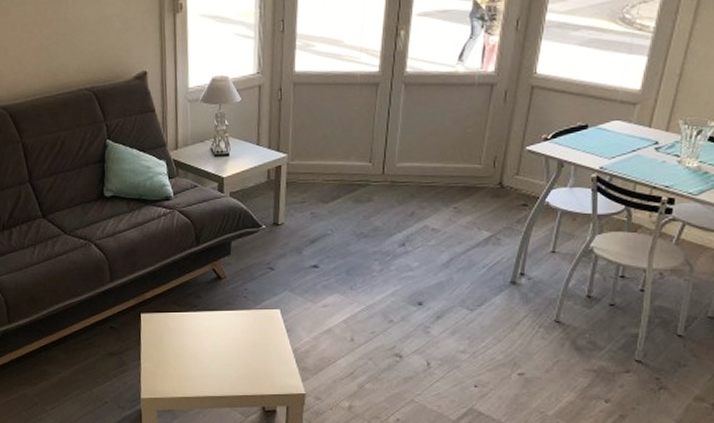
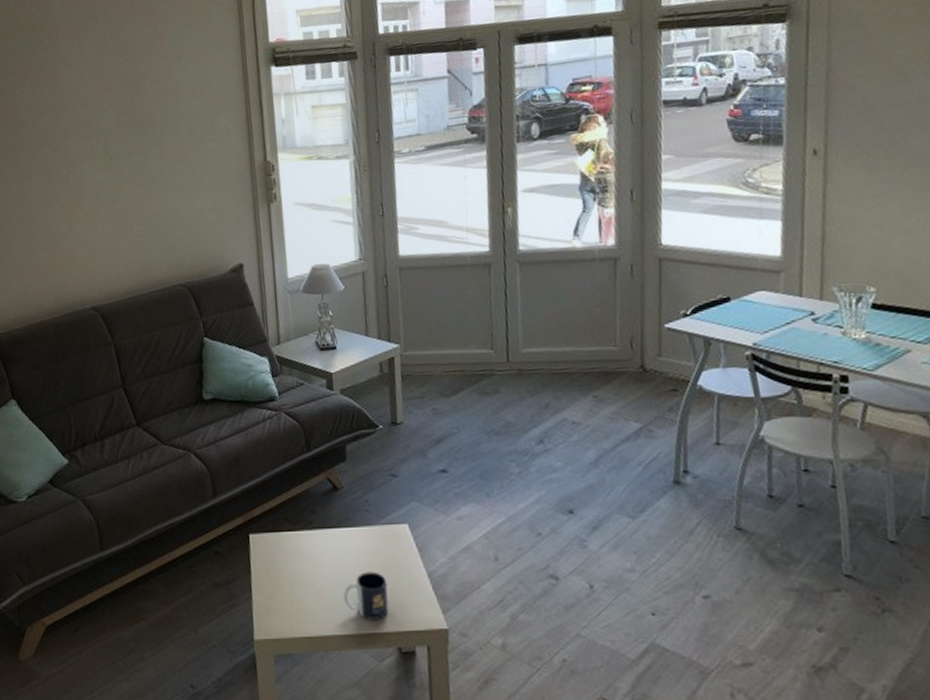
mug: none [219,347,258,385] -> present [343,571,389,620]

